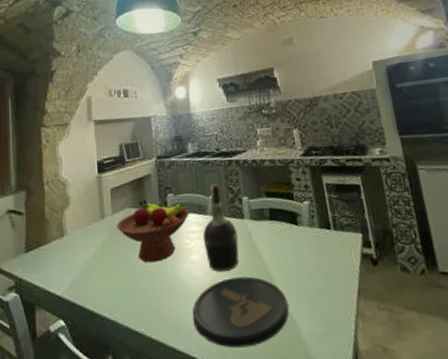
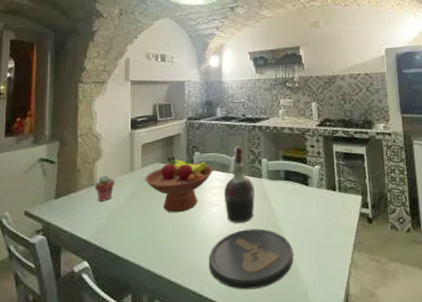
potted succulent: none [65,224,86,253] -> present [95,175,115,201]

